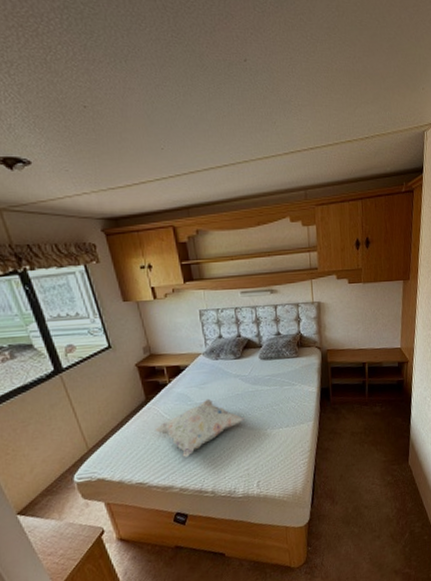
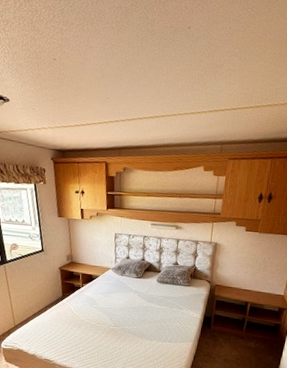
decorative pillow: present [155,398,245,457] -> none [65,305,136,348]

